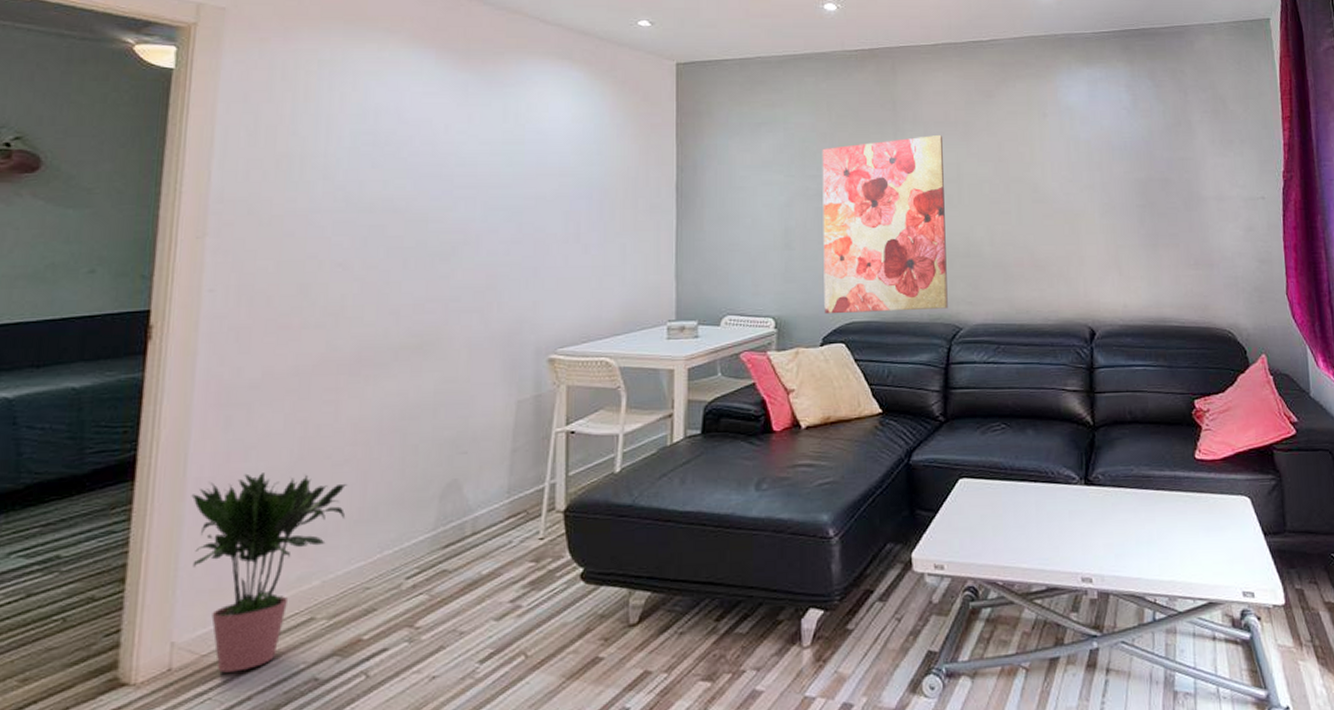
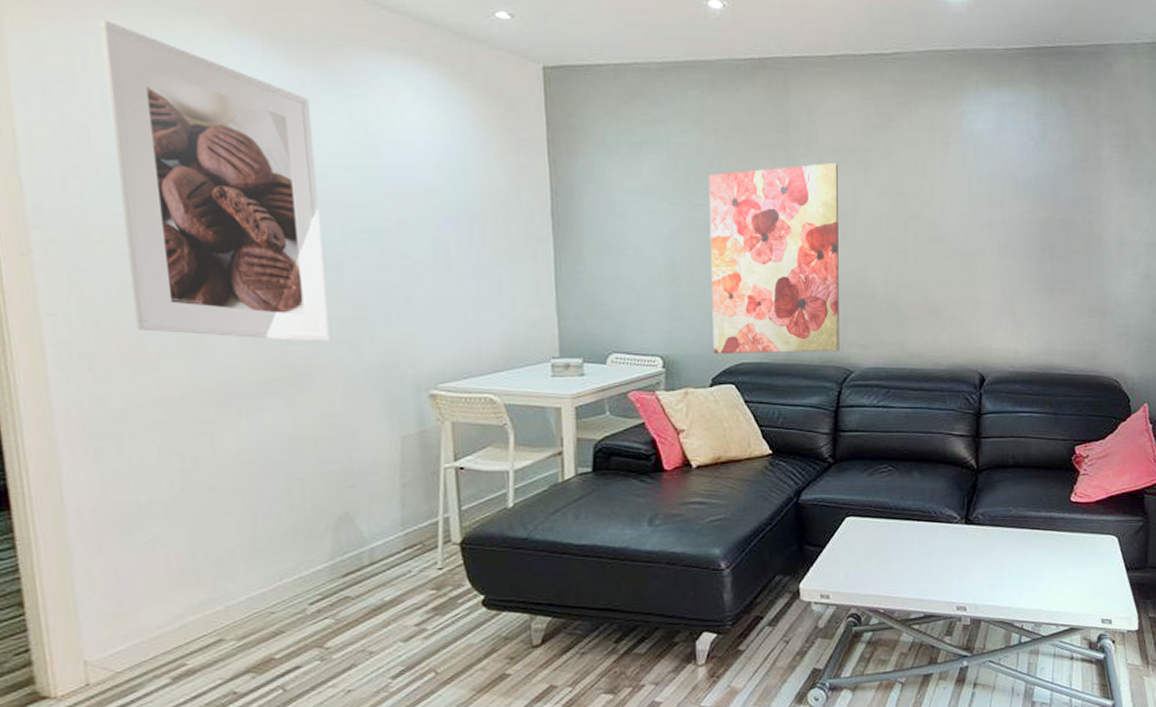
potted plant: present [191,473,347,673] -> none [74,504,240,687]
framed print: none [286,40,470,311] -> present [101,20,330,343]

